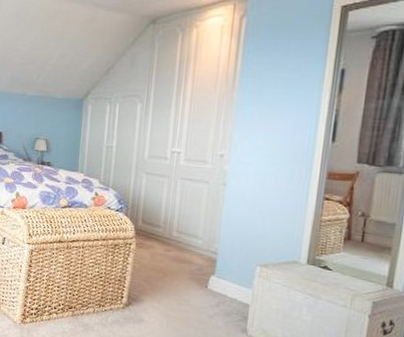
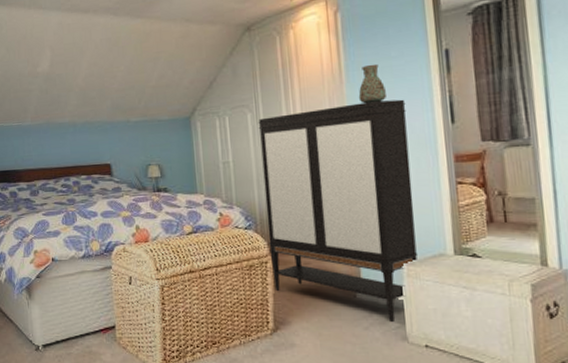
storage cabinet: none [134,109,292,315] -> present [258,99,418,322]
decorative vase: none [247,73,275,112] -> present [358,63,386,104]

